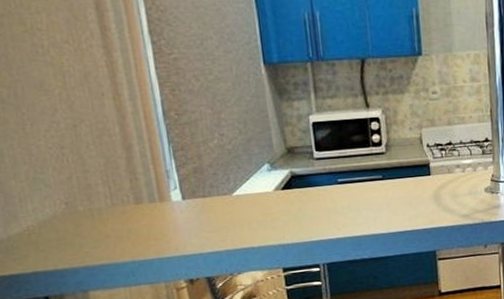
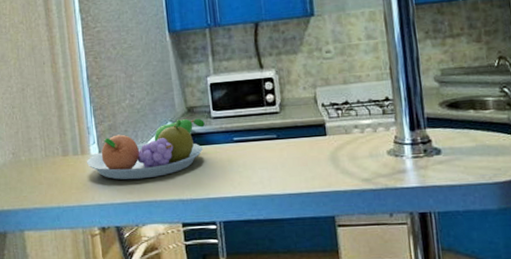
fruit bowl: none [167,159,307,228] -> present [87,118,205,180]

